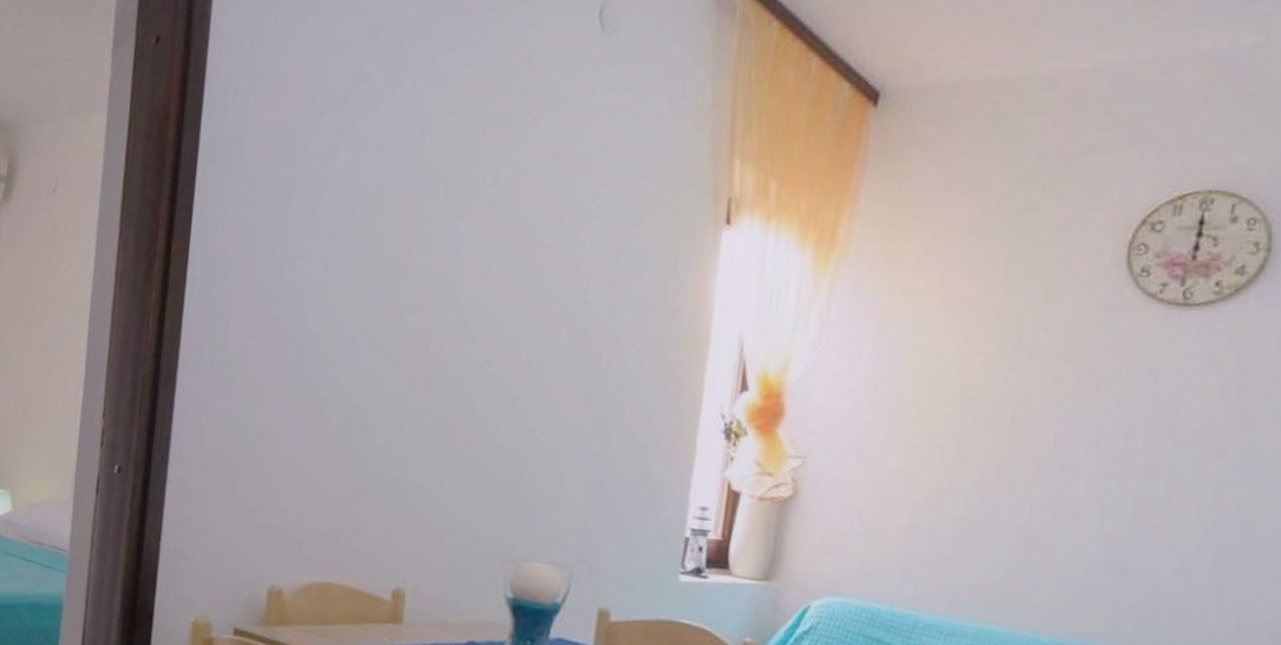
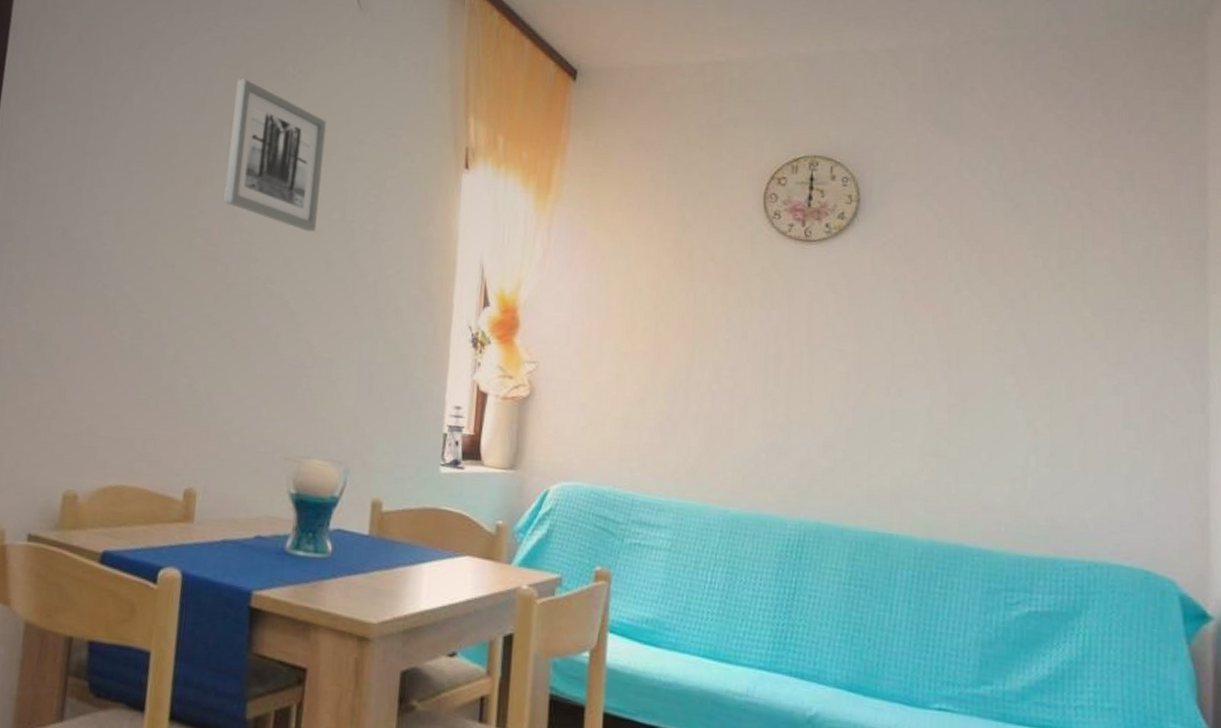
wall art: none [438,126,558,306] -> present [224,79,326,232]

